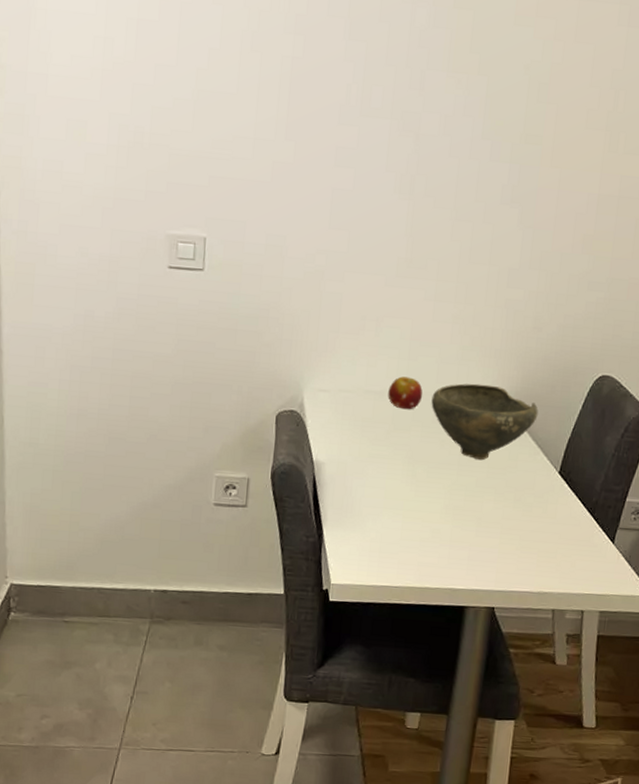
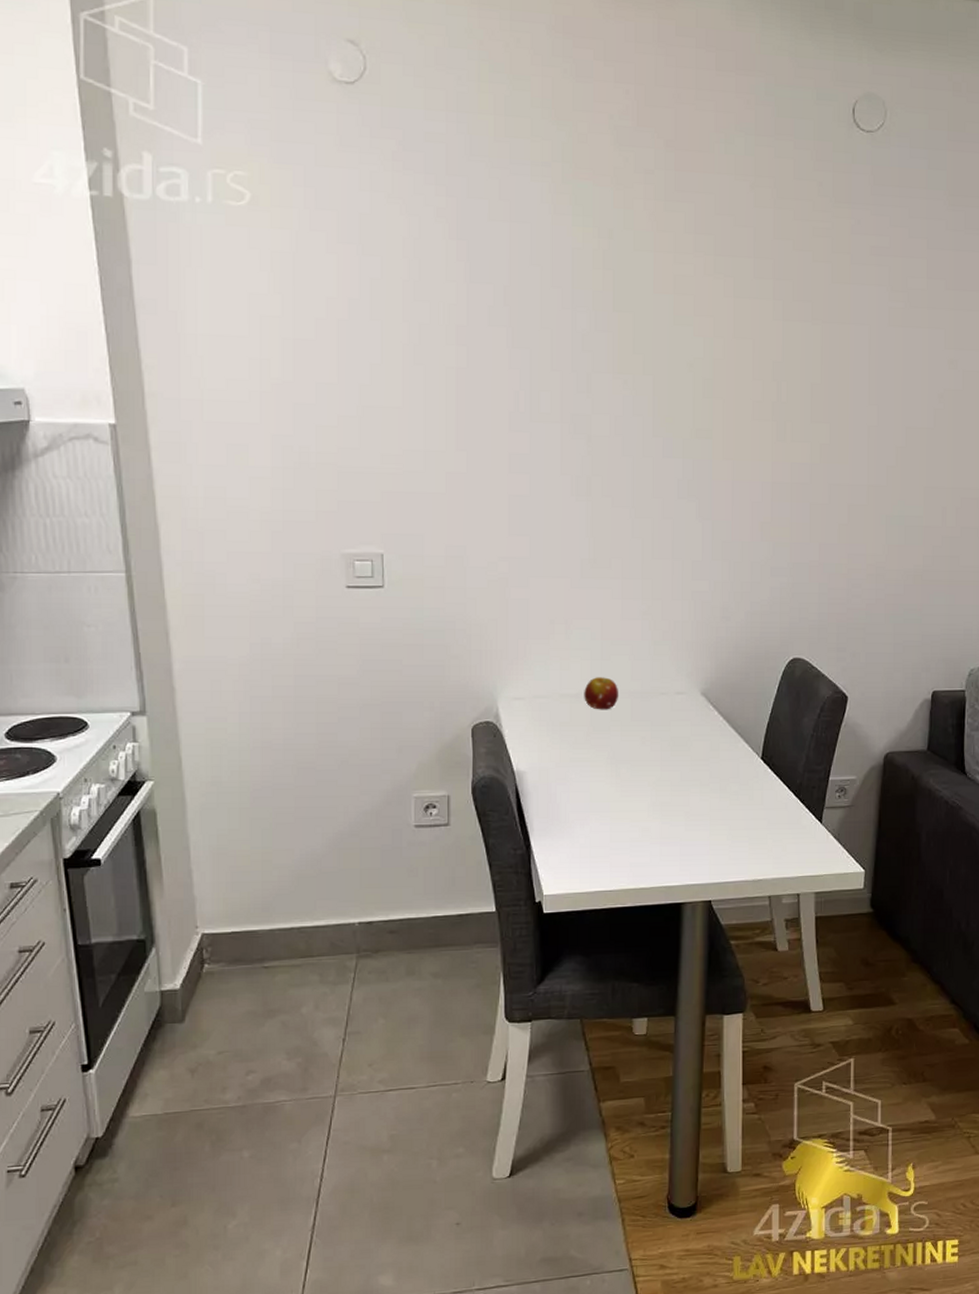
bowl: present [431,383,539,461] -> none [628,677,735,754]

